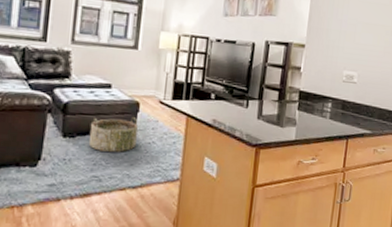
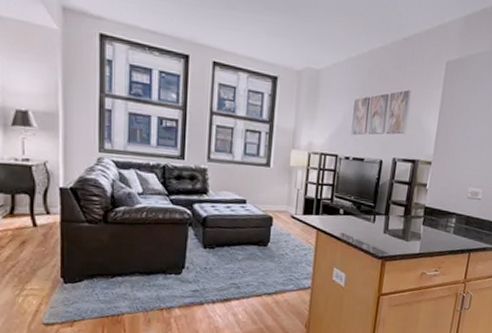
basket: present [88,117,138,152] -> none [227,230,272,263]

